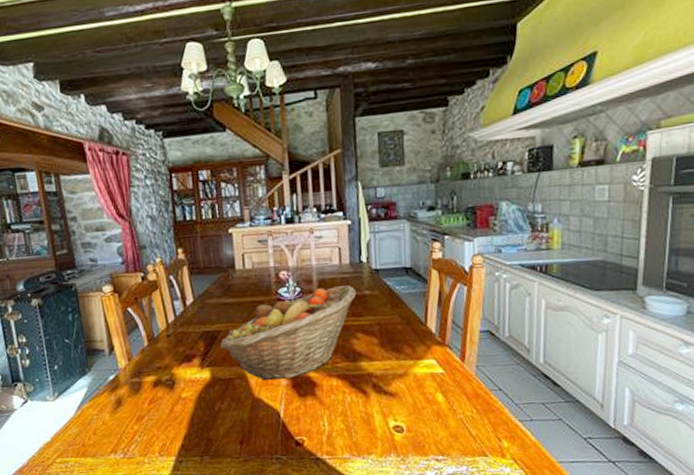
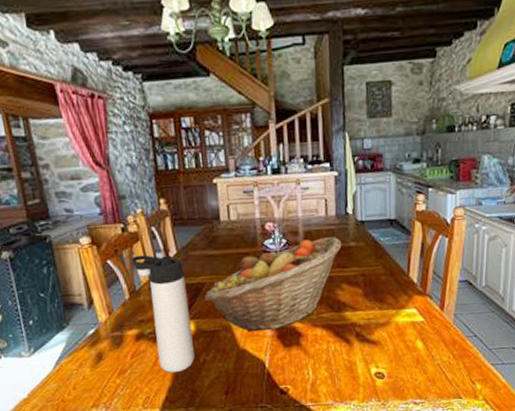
thermos bottle: none [150,302,210,421] -> present [131,255,195,373]

